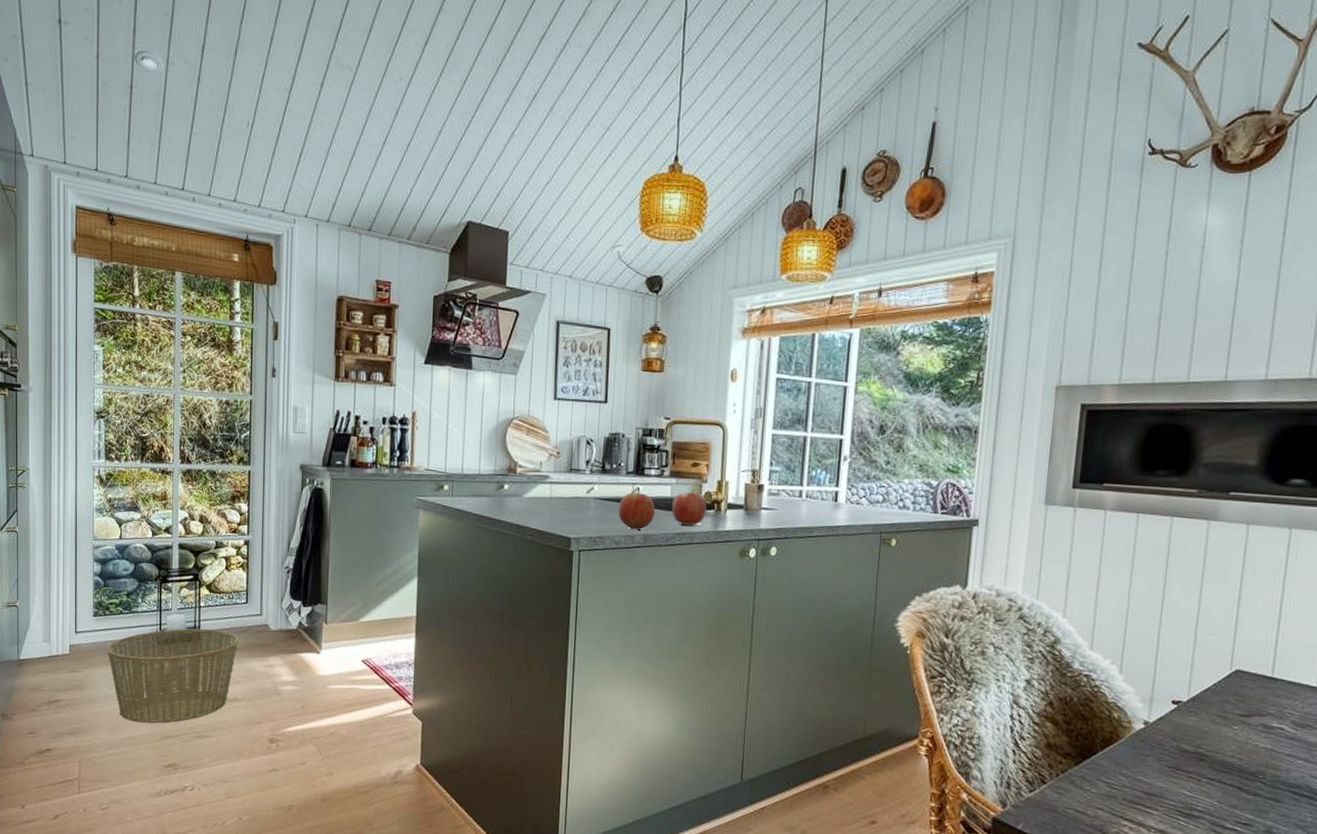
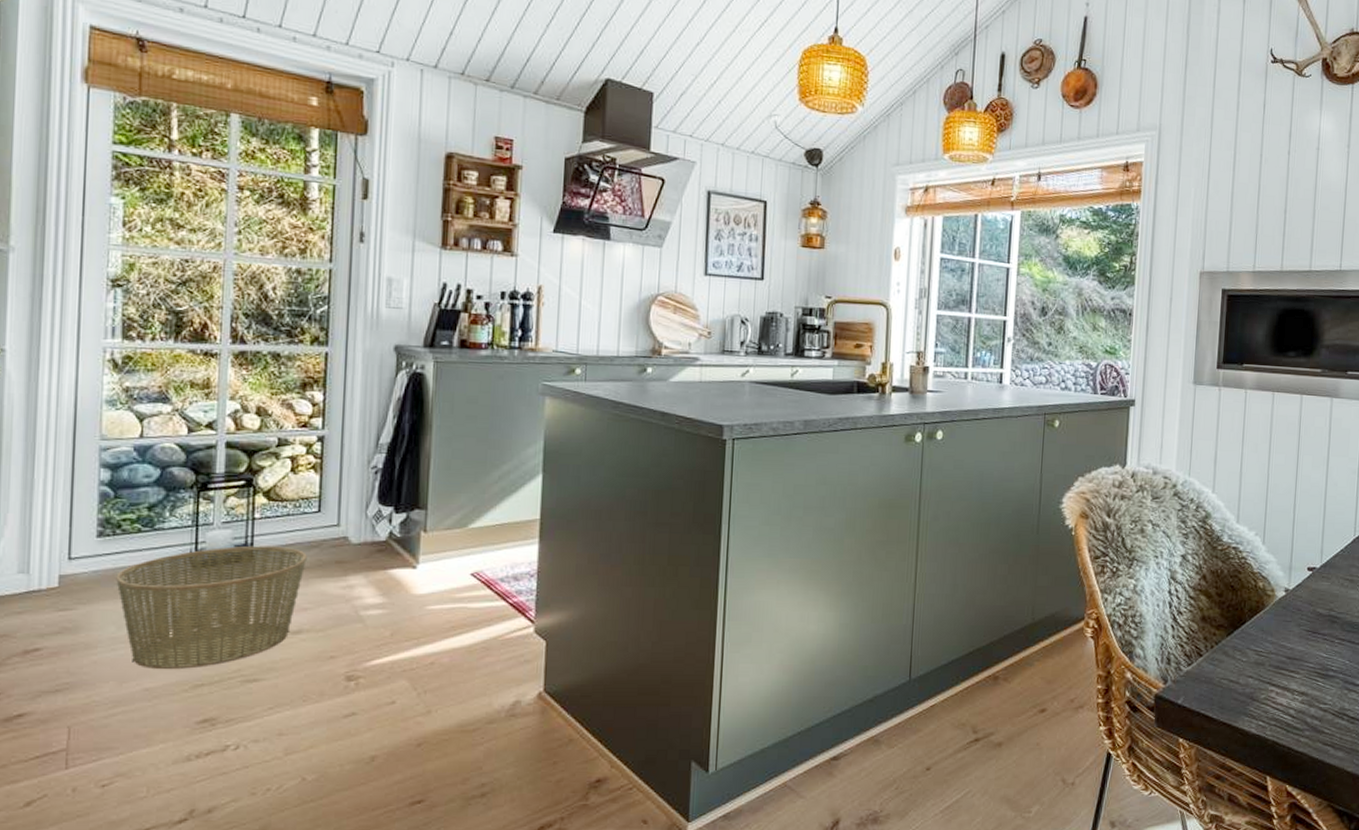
fruit: present [618,487,656,530] -> none [776,369,817,415]
fruit: present [671,489,707,526] -> none [833,371,871,410]

